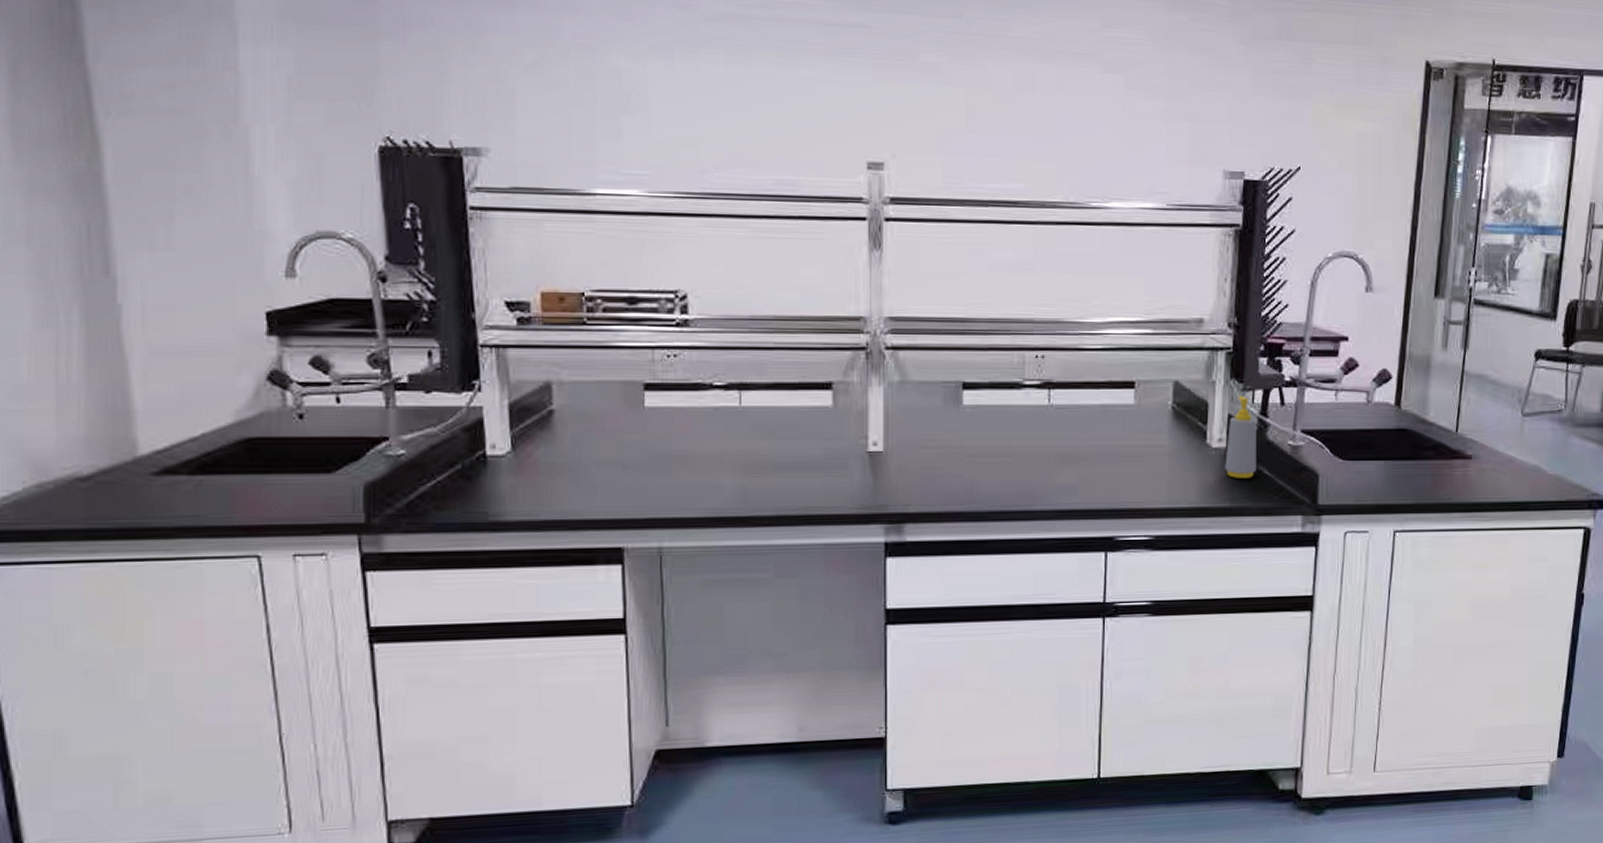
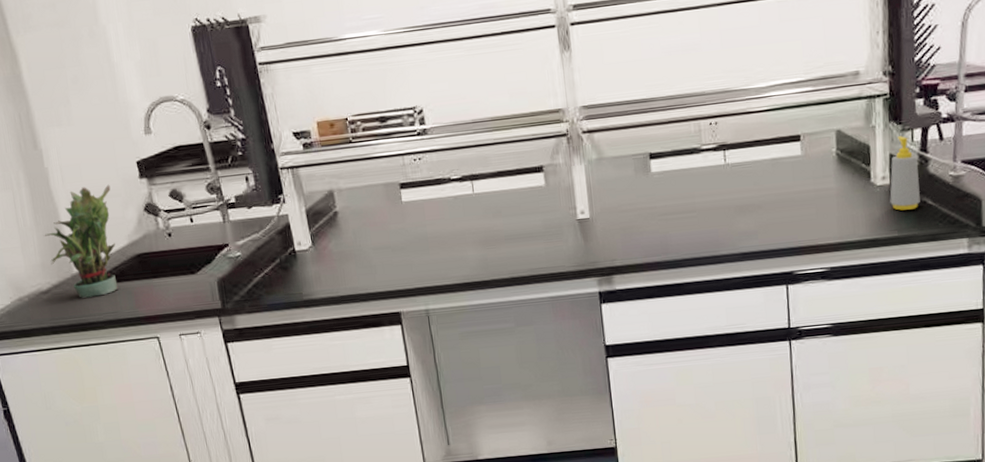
potted plant: none [98,337,219,492] -> present [44,184,118,298]

